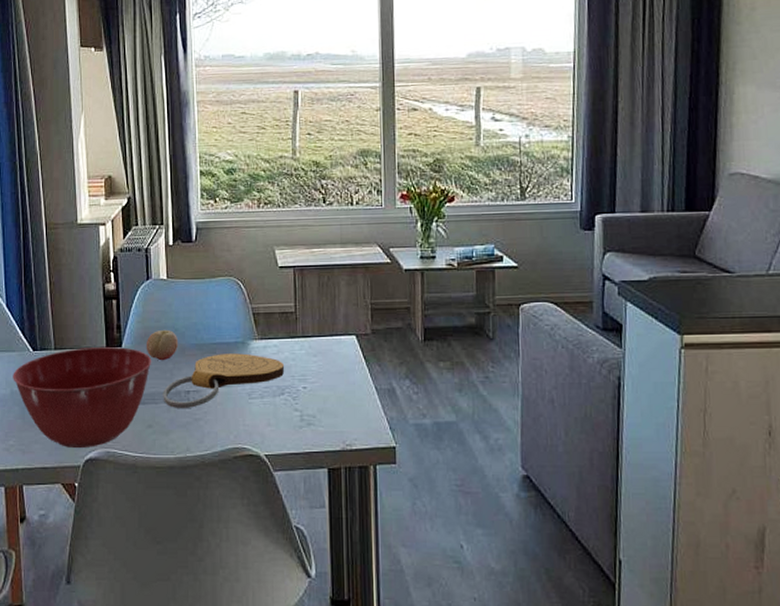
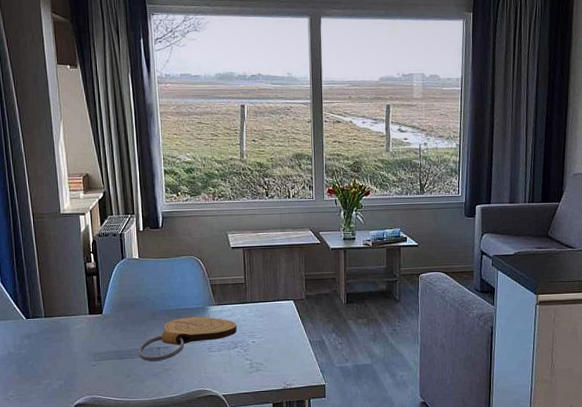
mixing bowl: present [13,347,152,447] -> none [9,314,128,396]
fruit: present [146,329,179,361] -> none [122,299,150,324]

